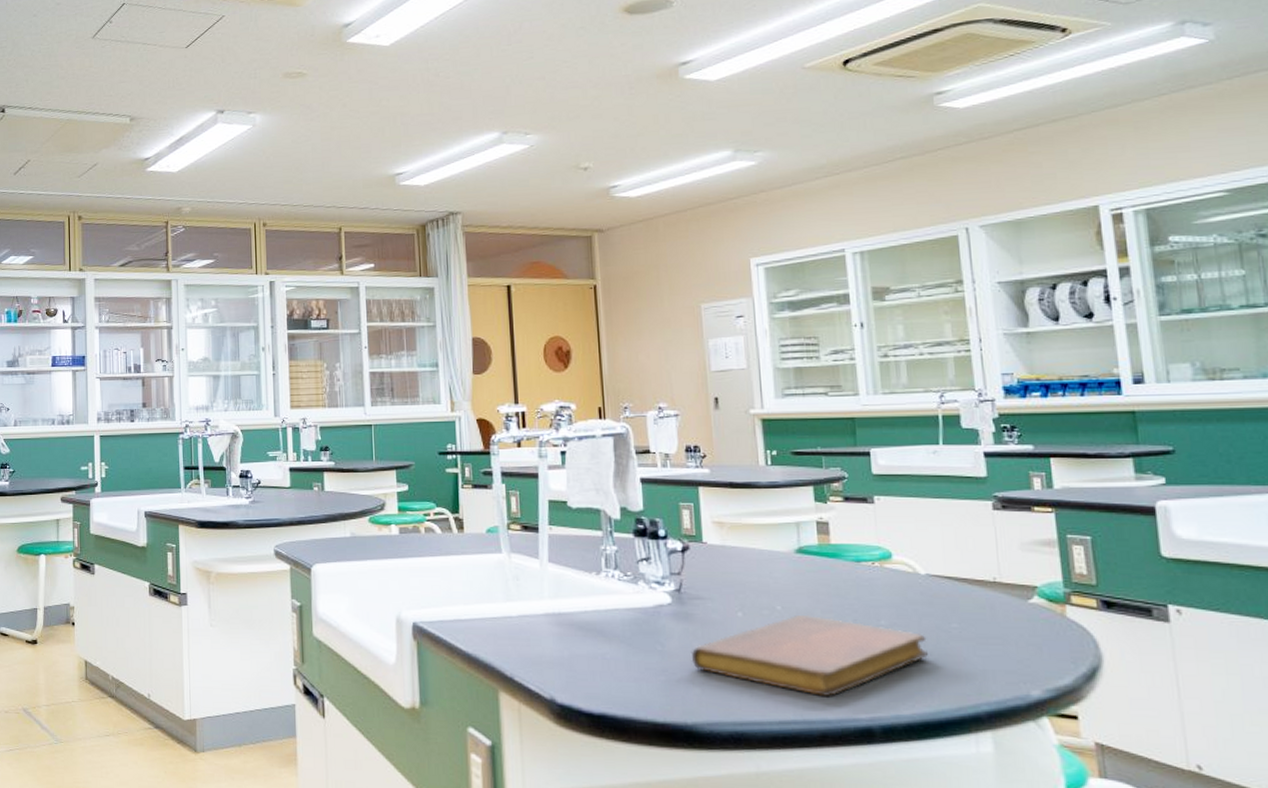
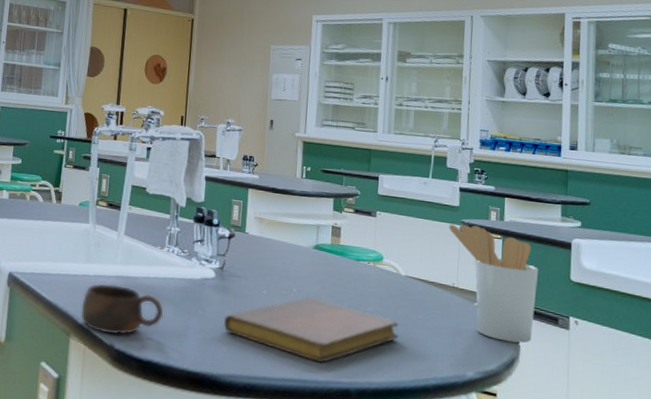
cup: none [507,624,613,686] -> present [80,283,164,335]
utensil holder: none [976,498,1117,646] -> present [449,224,538,343]

